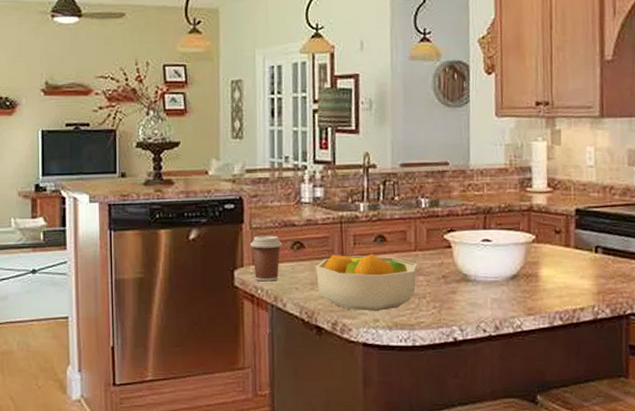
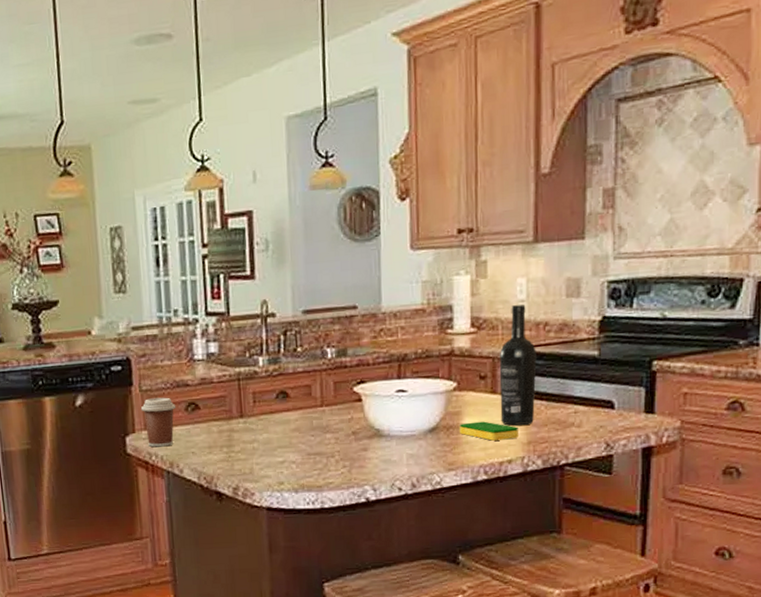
fruit bowl: present [316,253,418,312] -> none [213,411,325,474]
dish sponge: none [538,271,589,290] -> present [460,421,518,441]
wine bottle: none [572,170,604,277] -> present [499,304,537,426]

